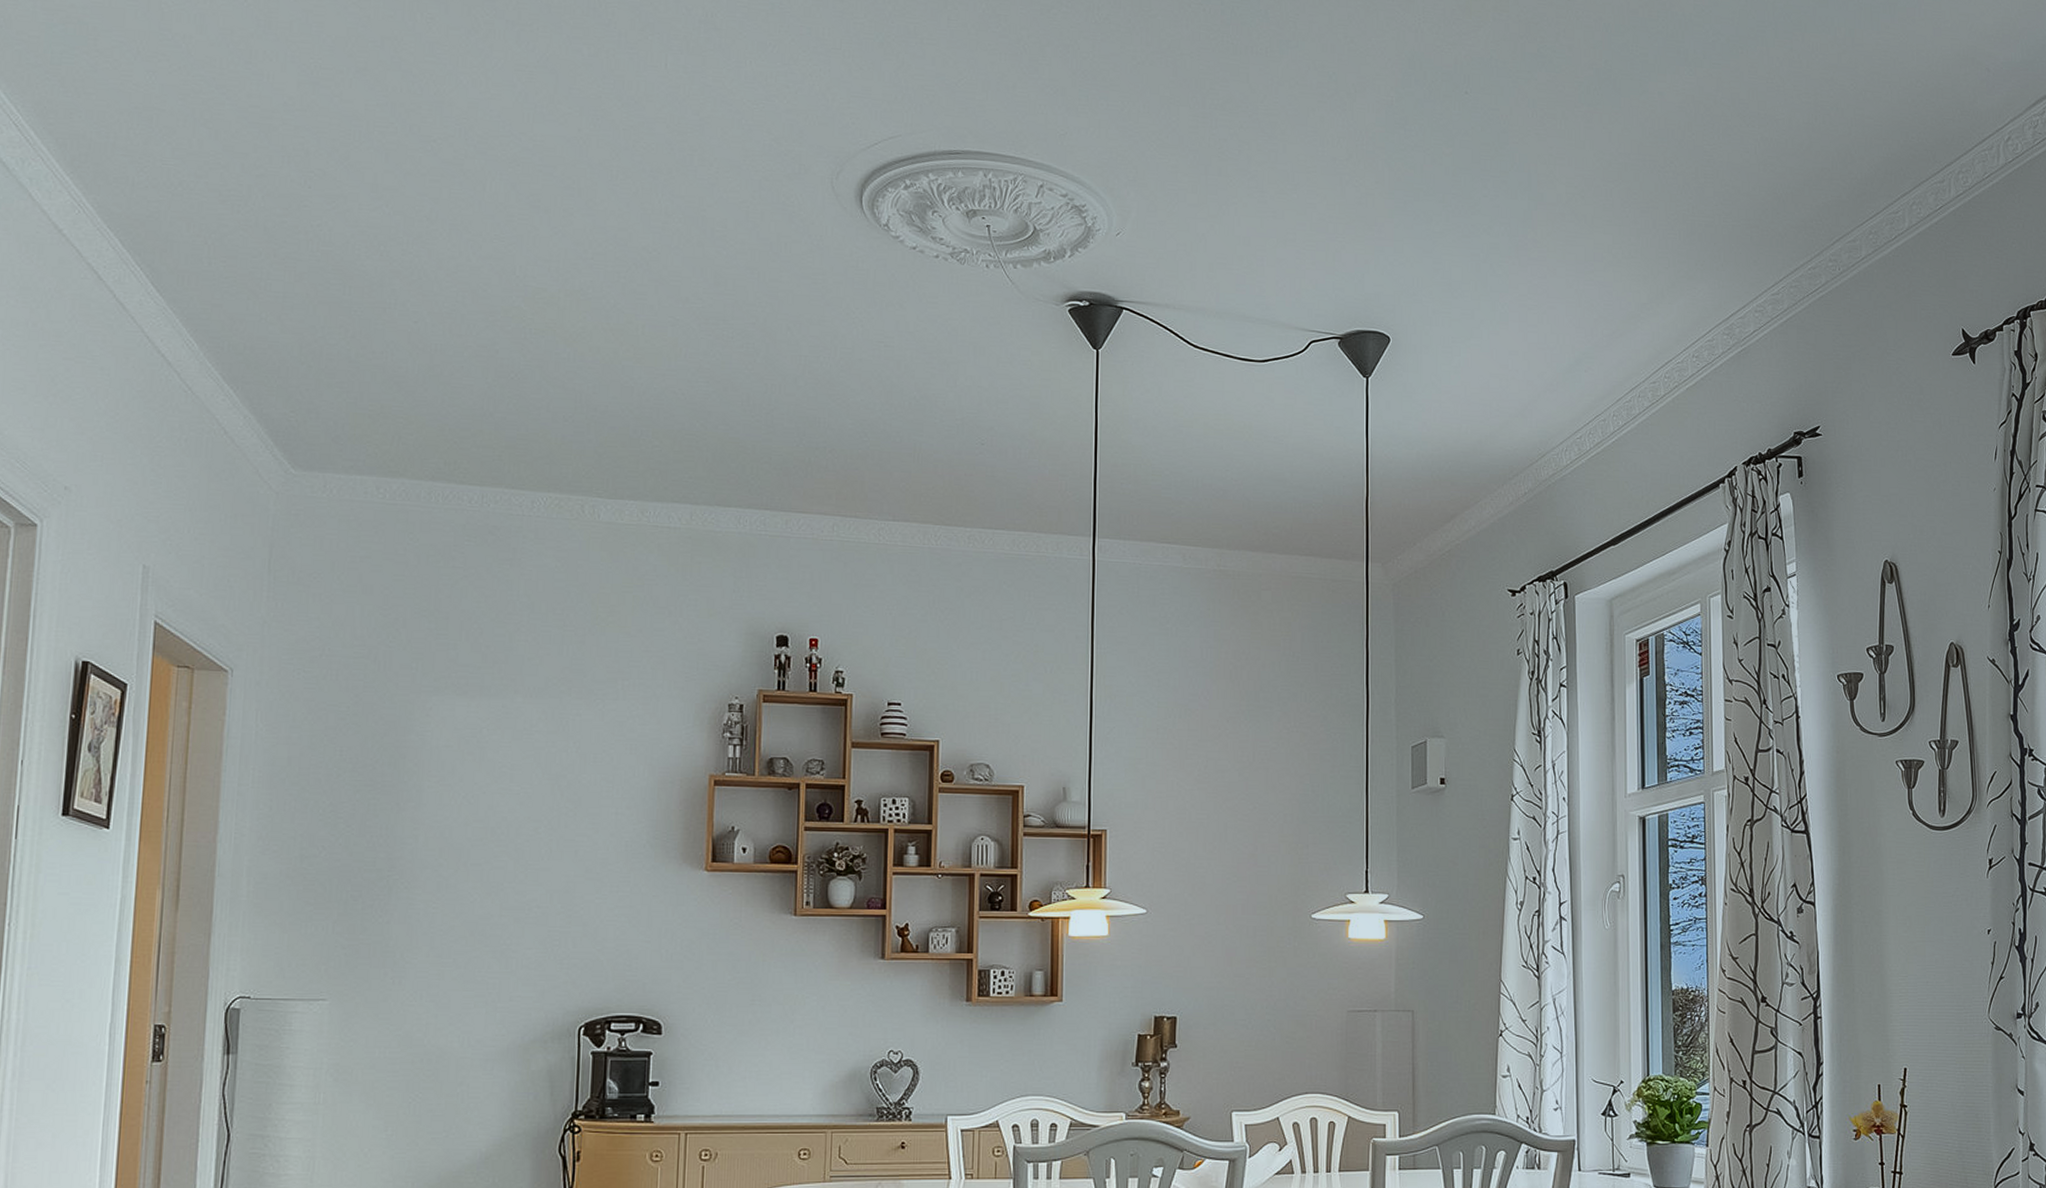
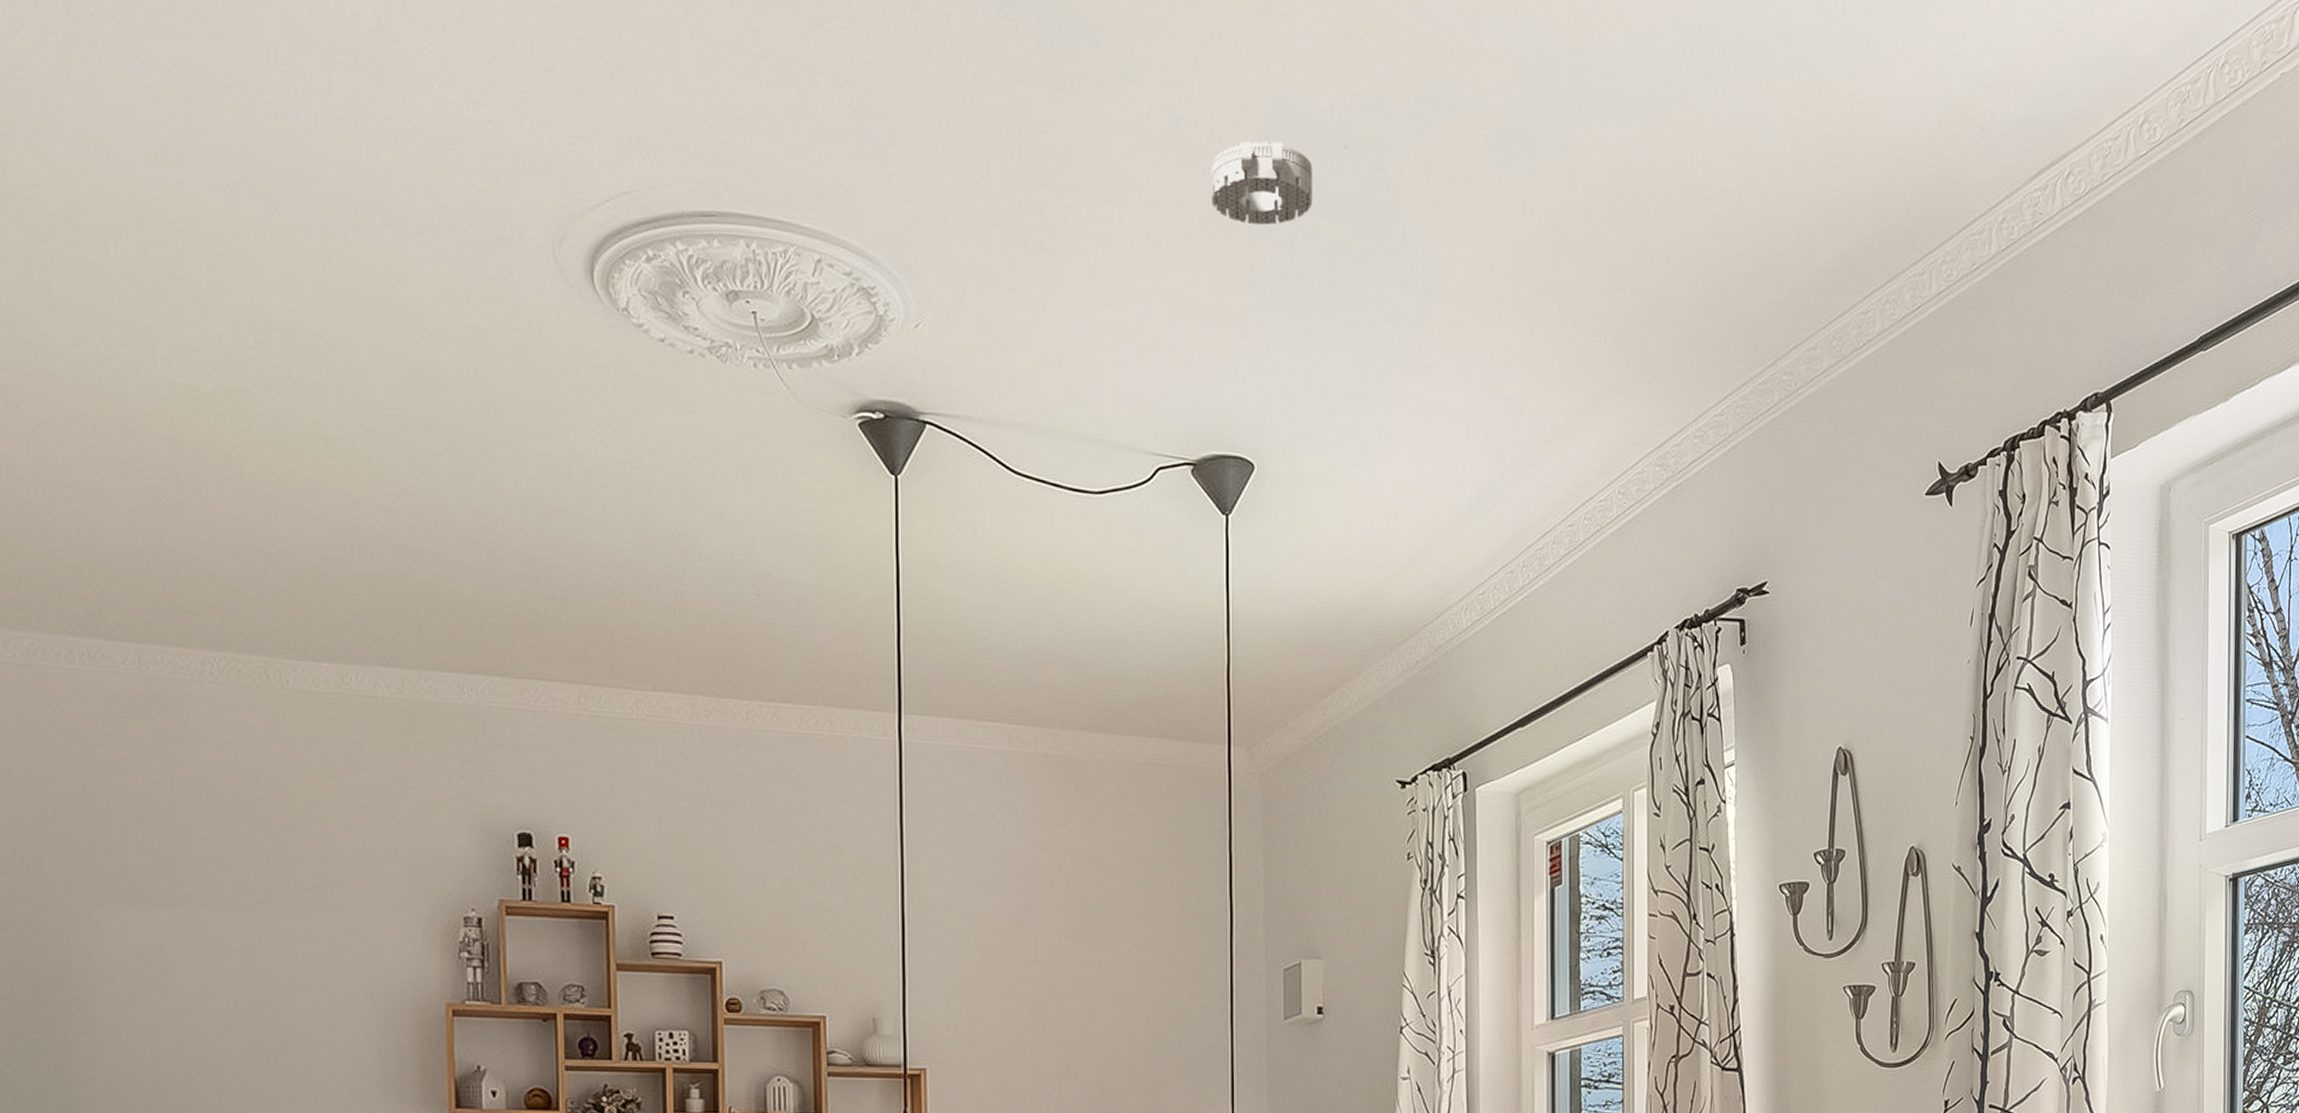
smoke detector: none [1357,90,1439,153] -> present [1211,141,1313,226]

